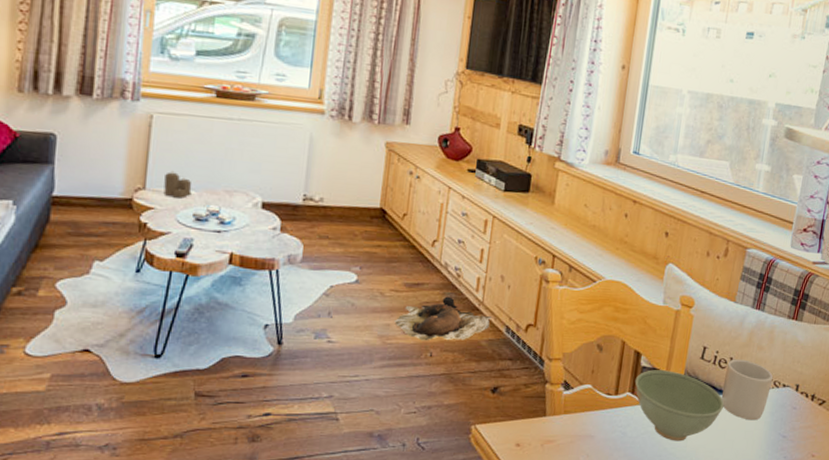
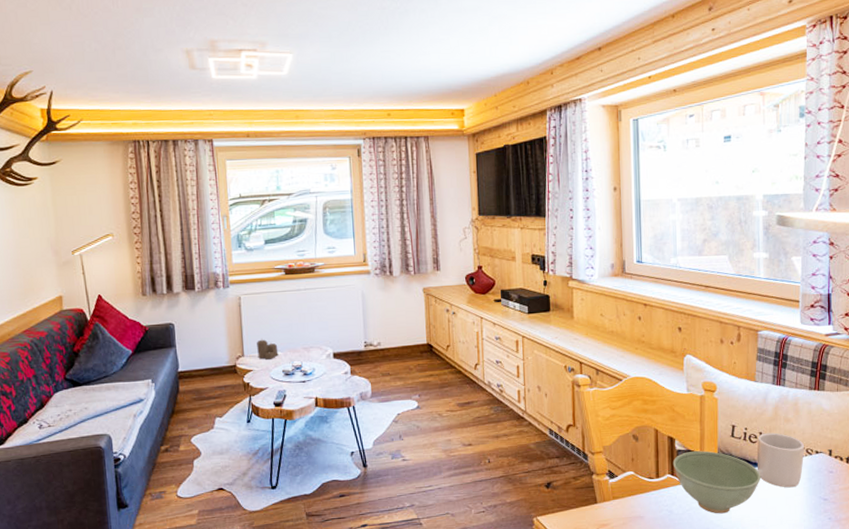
dog bed: present [394,296,491,341] -> none [454,410,535,451]

